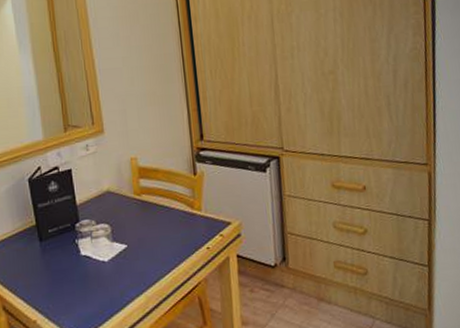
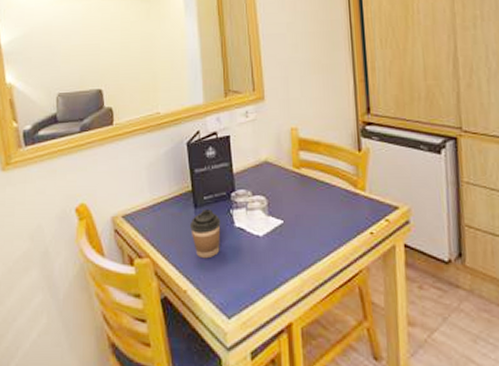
coffee cup: none [36,241,68,289] -> present [190,209,221,259]

